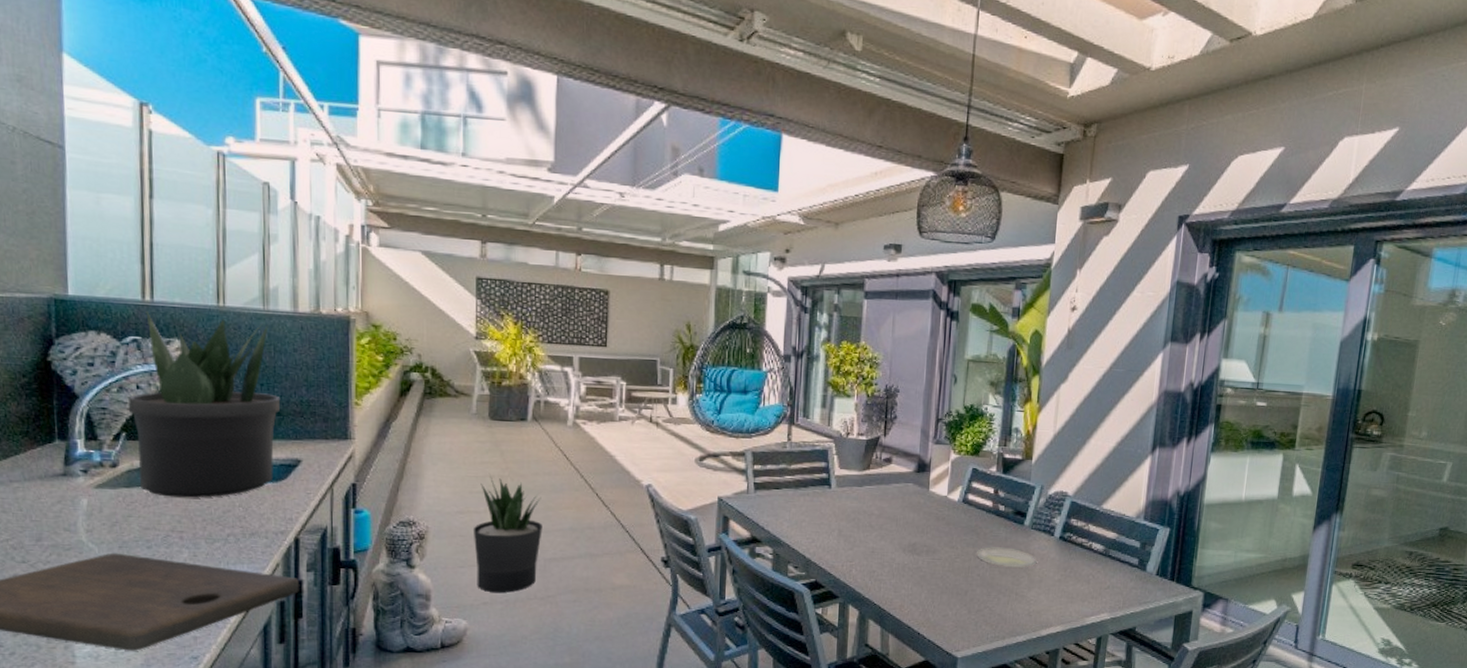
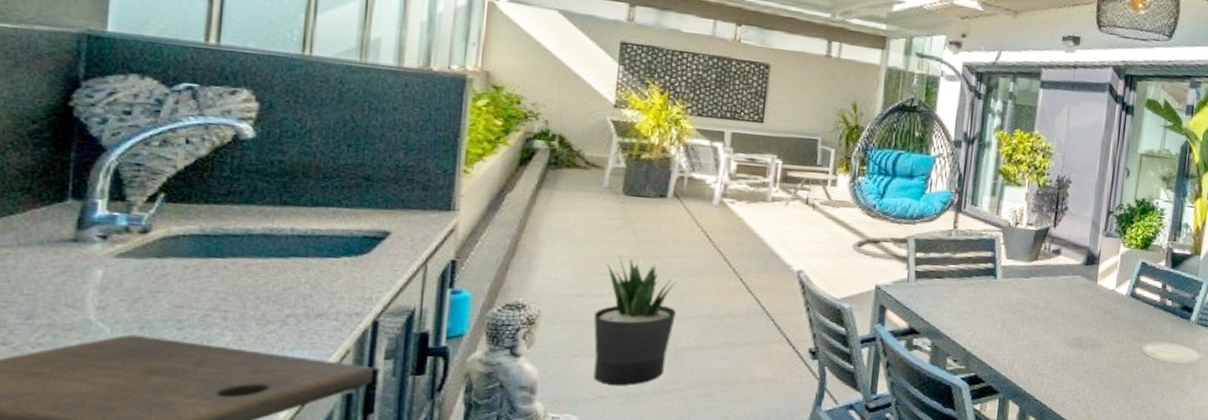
planter: present [128,310,281,498] -> none [171,54,371,272]

